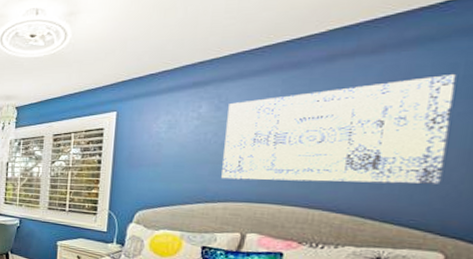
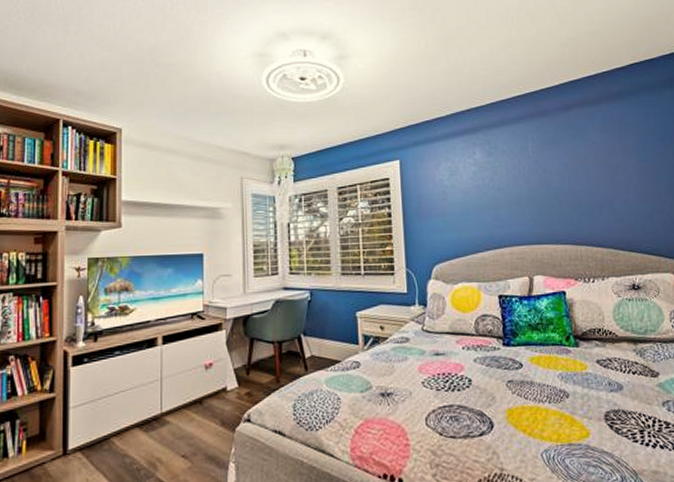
wall art: present [221,75,457,184] -> none [498,122,659,223]

